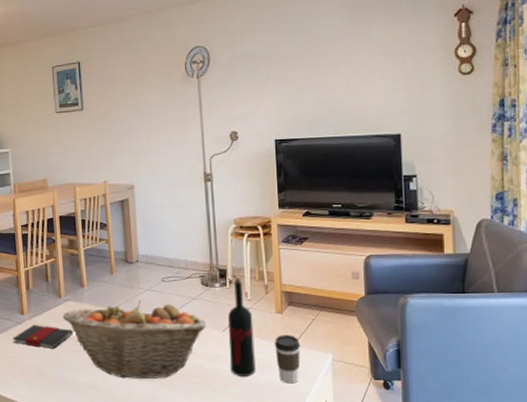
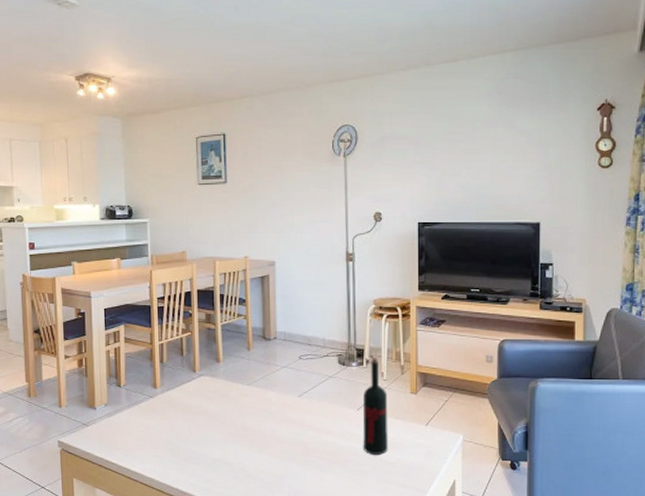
book: present [13,325,73,349] -> none [144,399,207,423]
fruit basket: present [62,300,207,379] -> none [196,377,342,455]
coffee cup: present [274,335,301,384] -> none [407,415,432,463]

